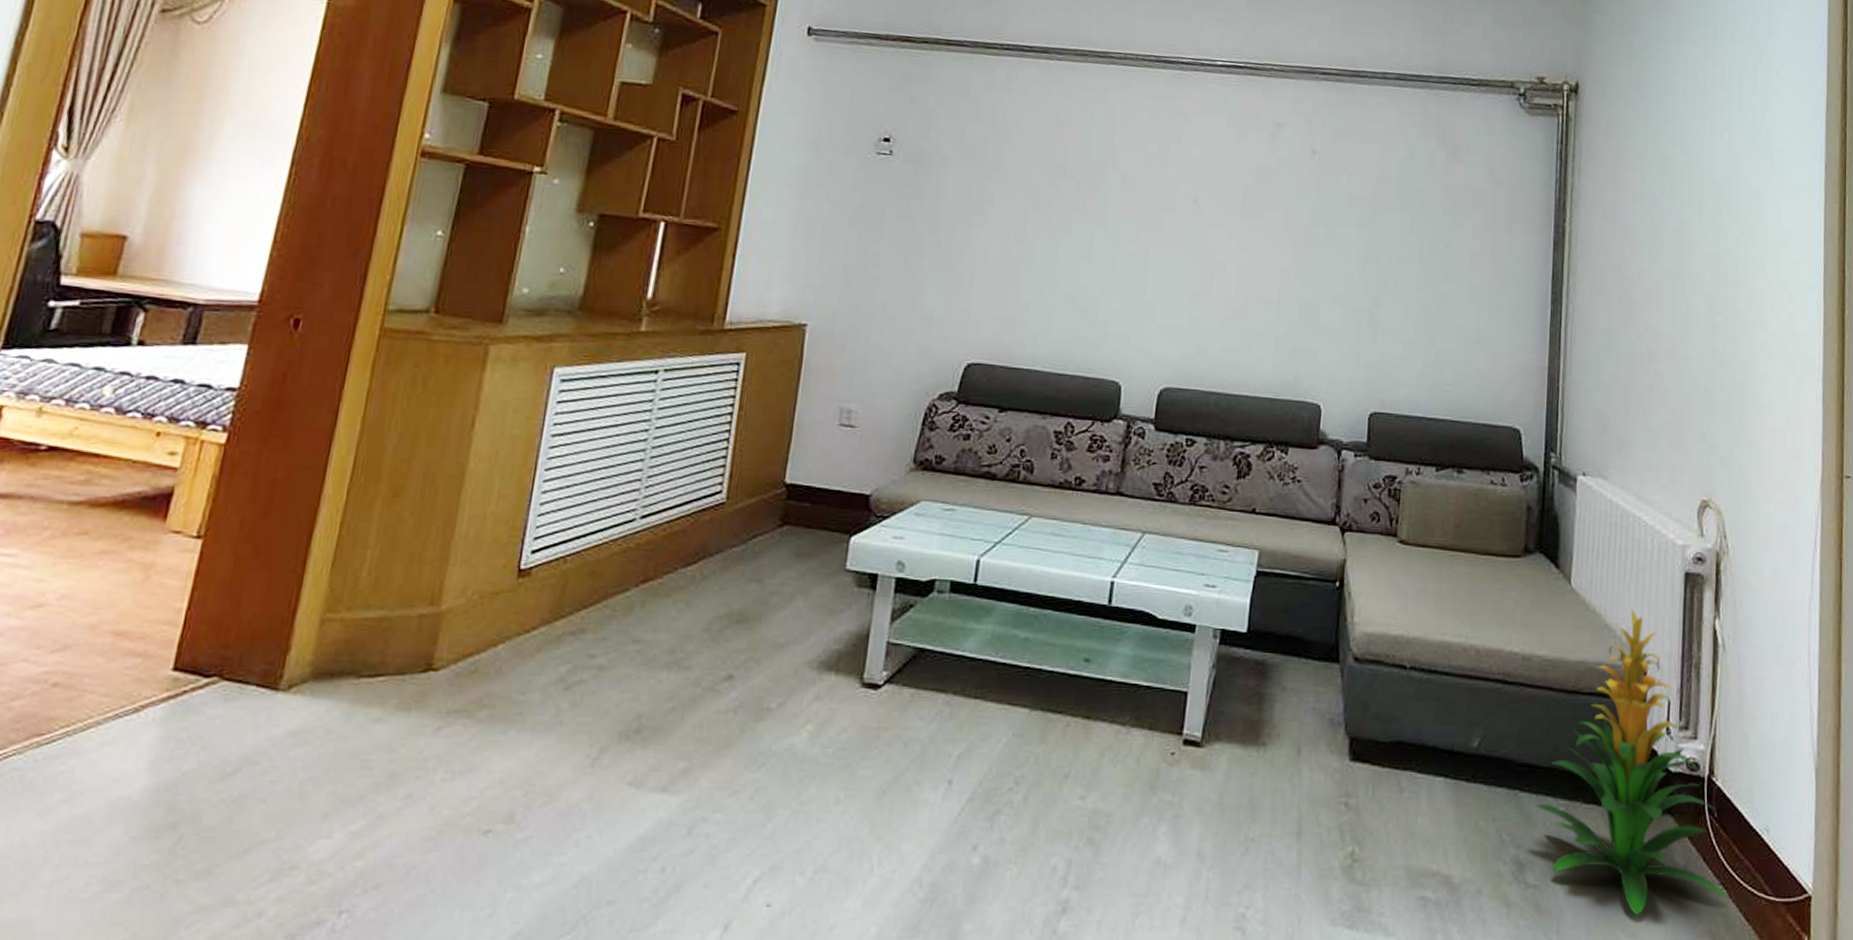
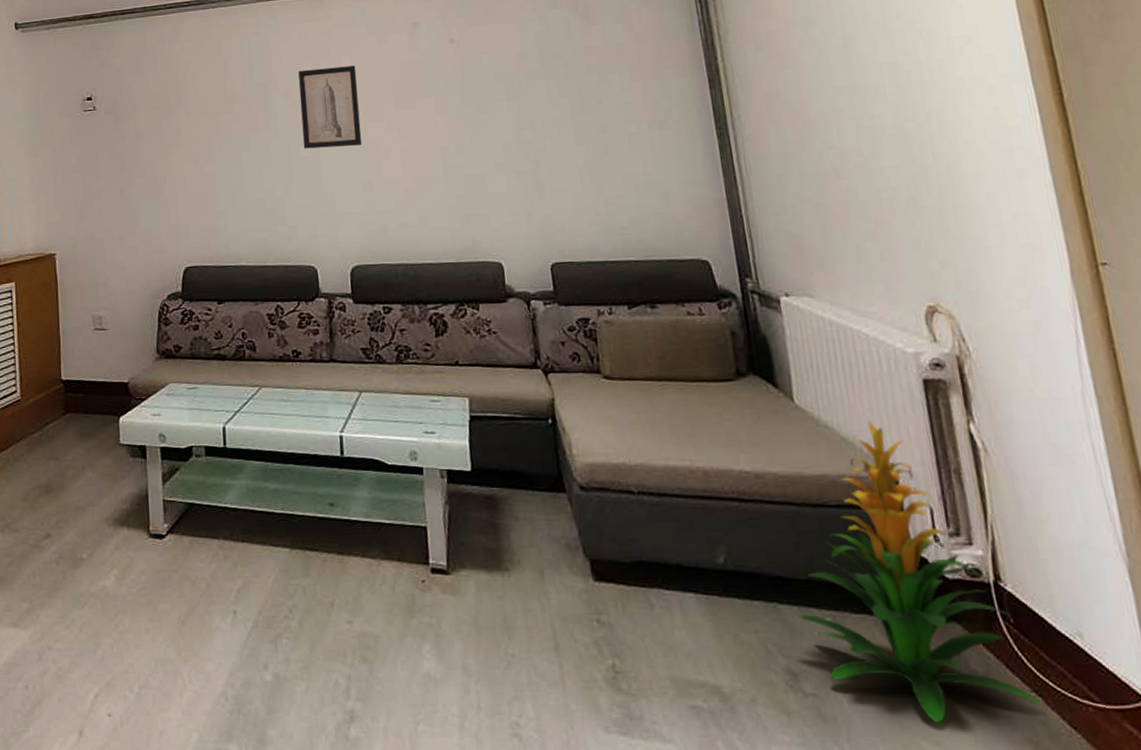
wall art: none [1132,153,1207,251] -> present [298,65,362,149]

